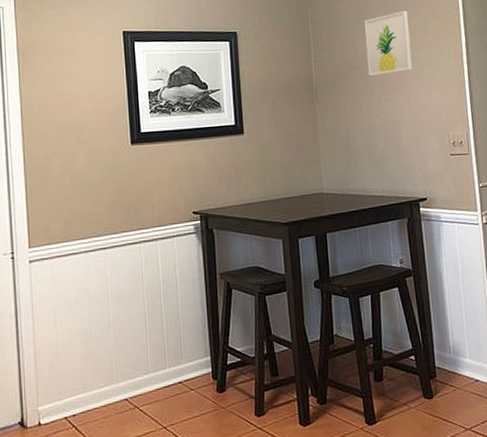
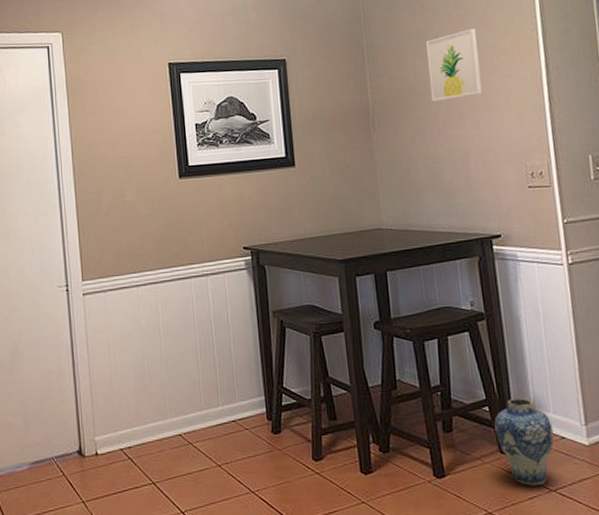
vase: none [419,346,470,427] -> present [494,398,554,487]

